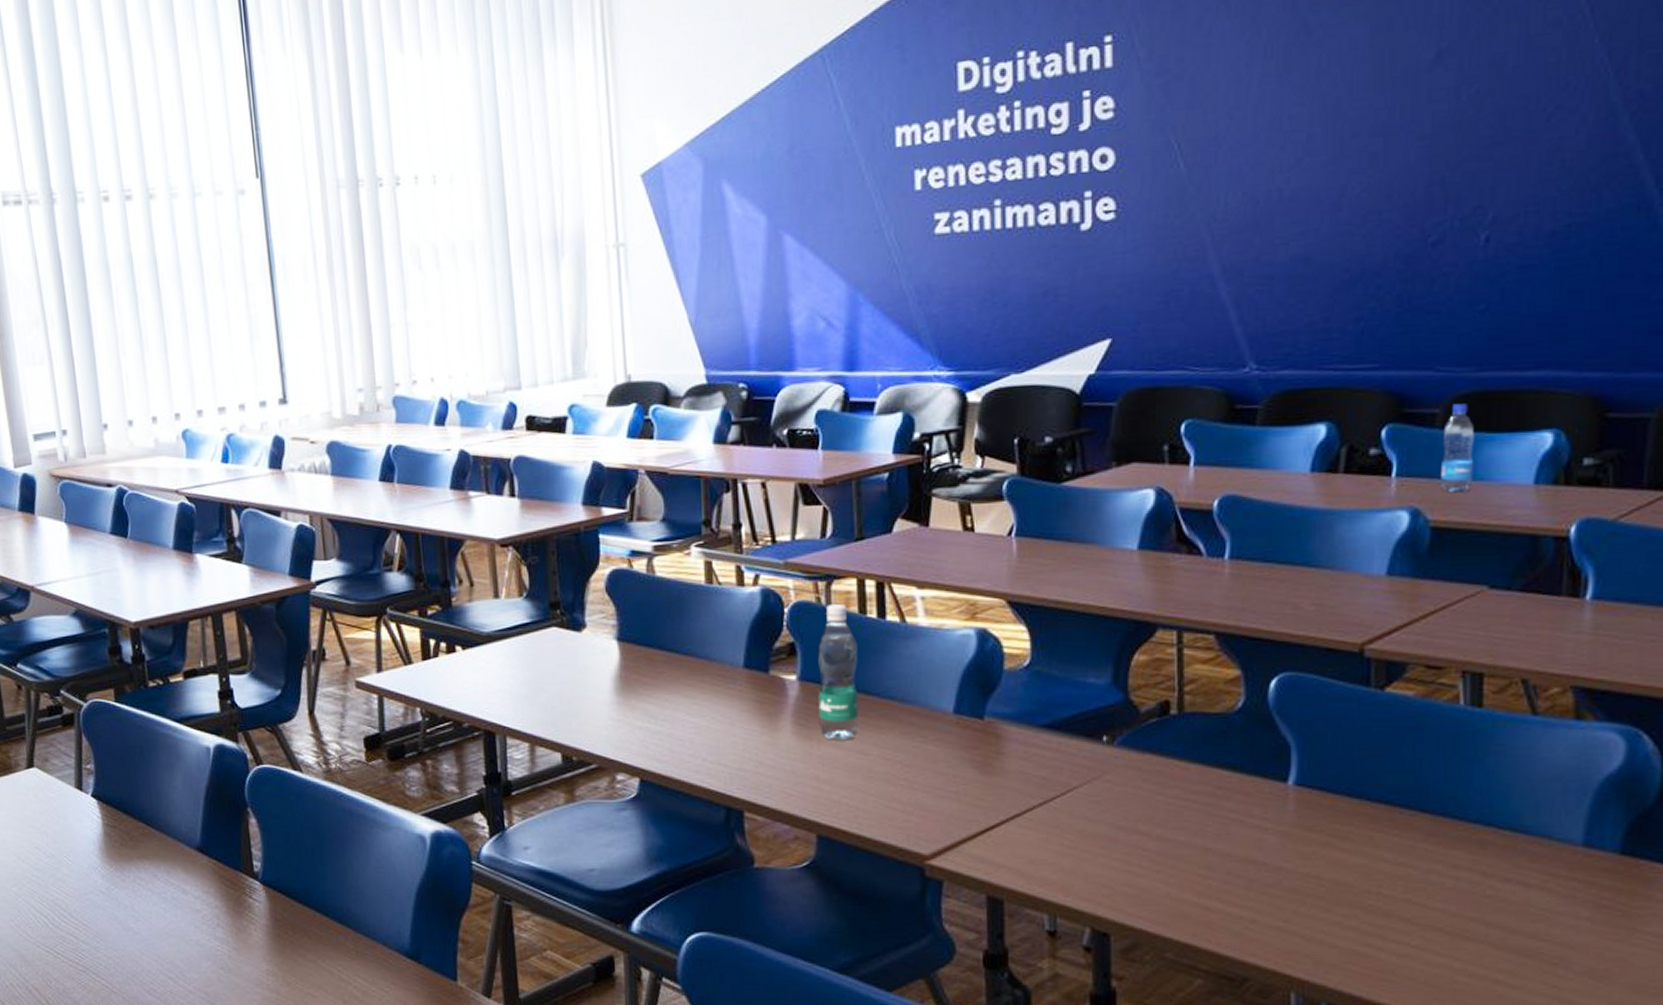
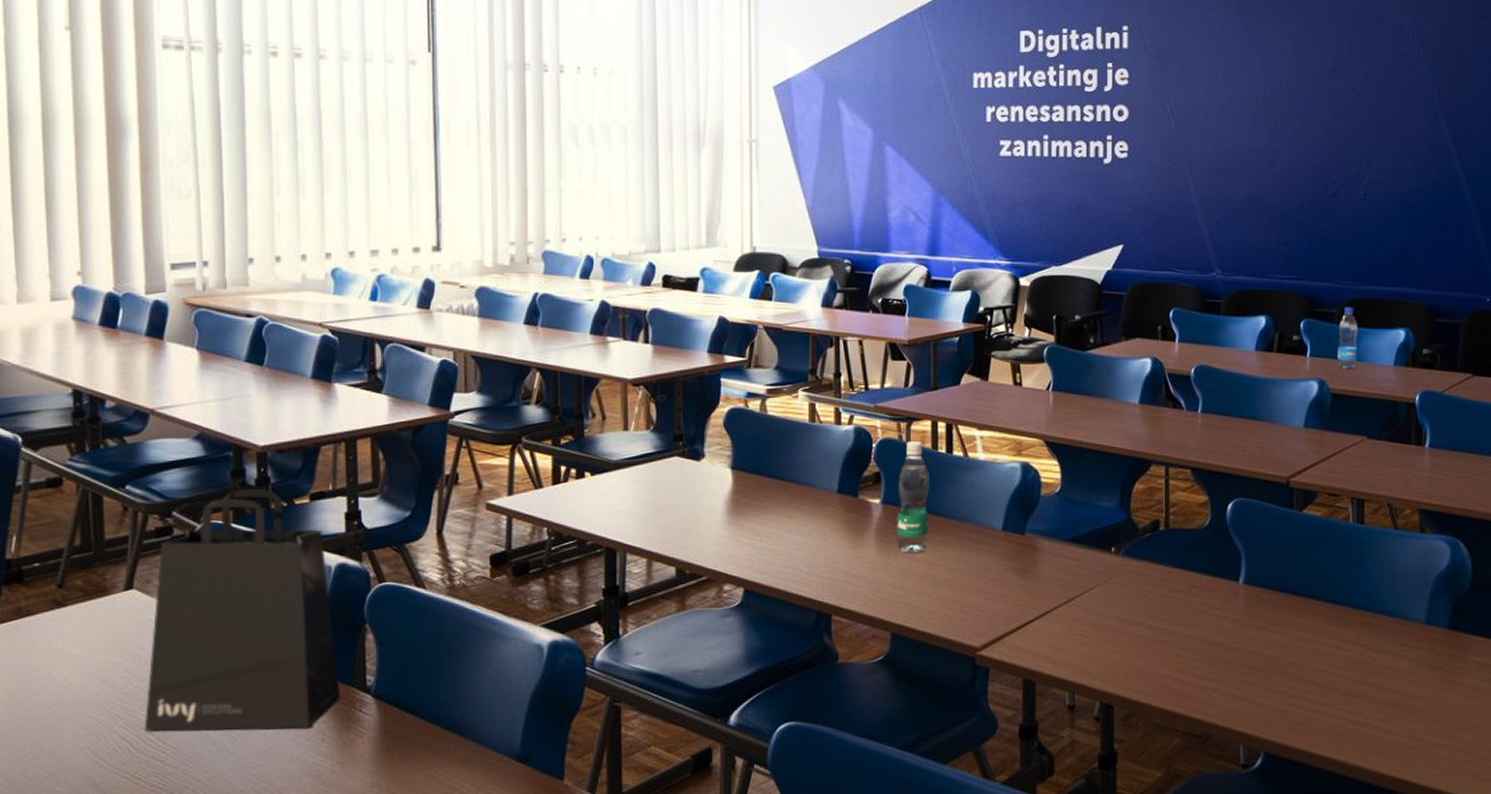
shopping bag: none [53,666,230,913] -> present [144,488,340,731]

